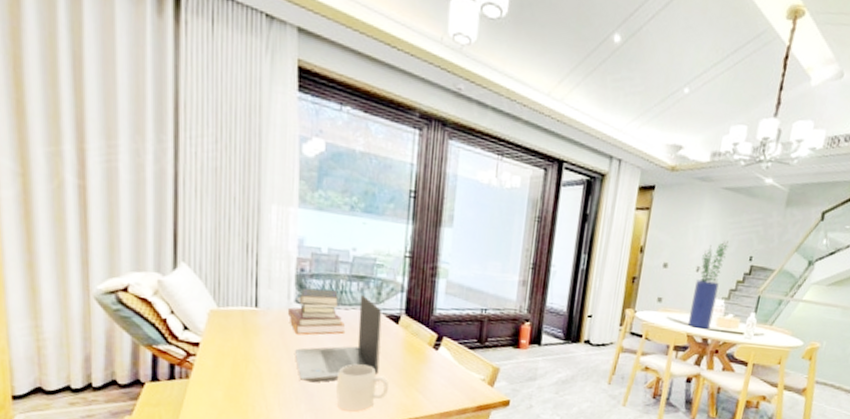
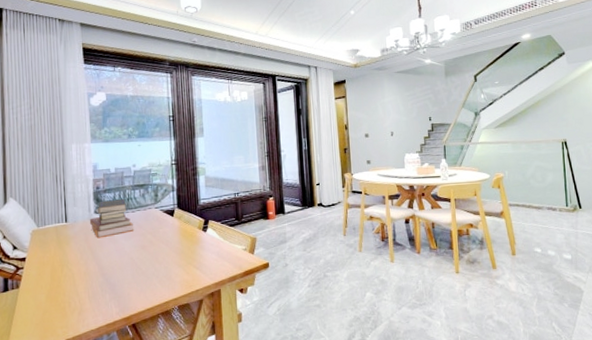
laptop computer: present [295,294,382,383] -> none [98,198,163,275]
mug: present [336,364,388,412] -> none [132,253,172,294]
vase: present [687,241,729,329] -> none [393,109,413,179]

